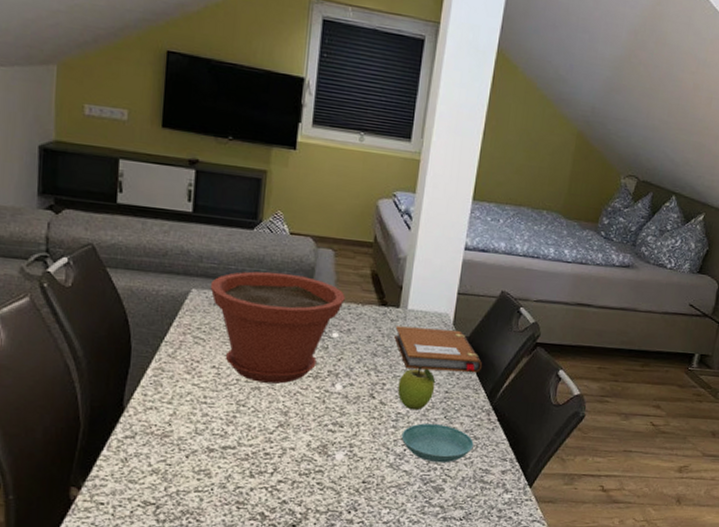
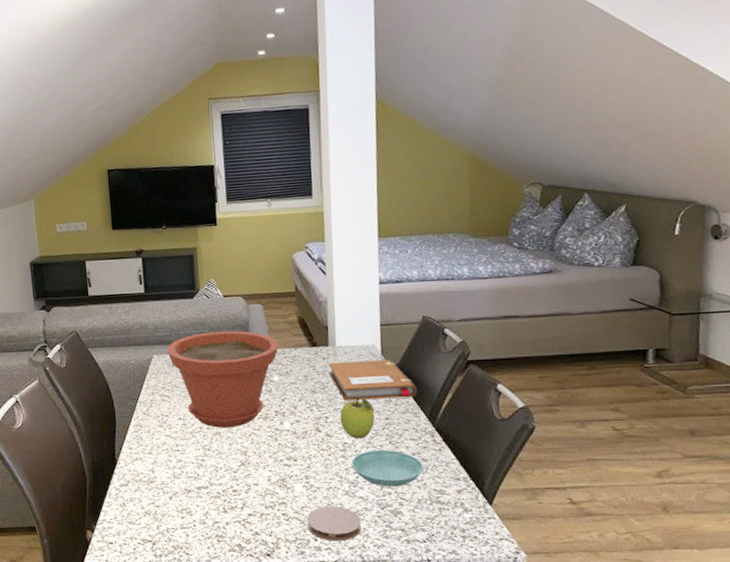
coaster: none [342,477,401,515] -> present [306,505,362,542]

